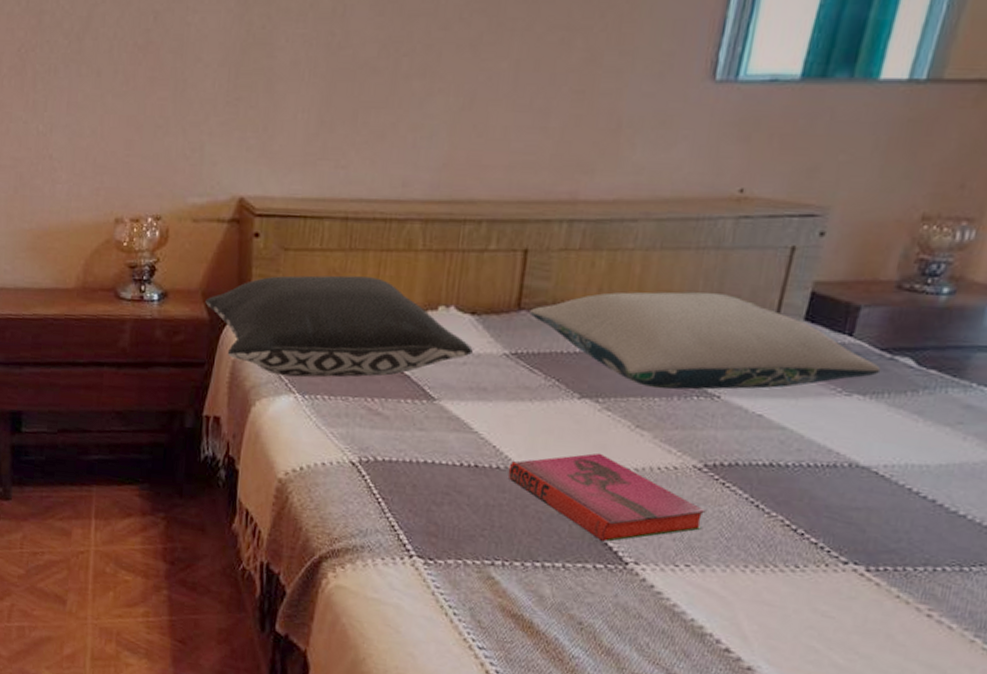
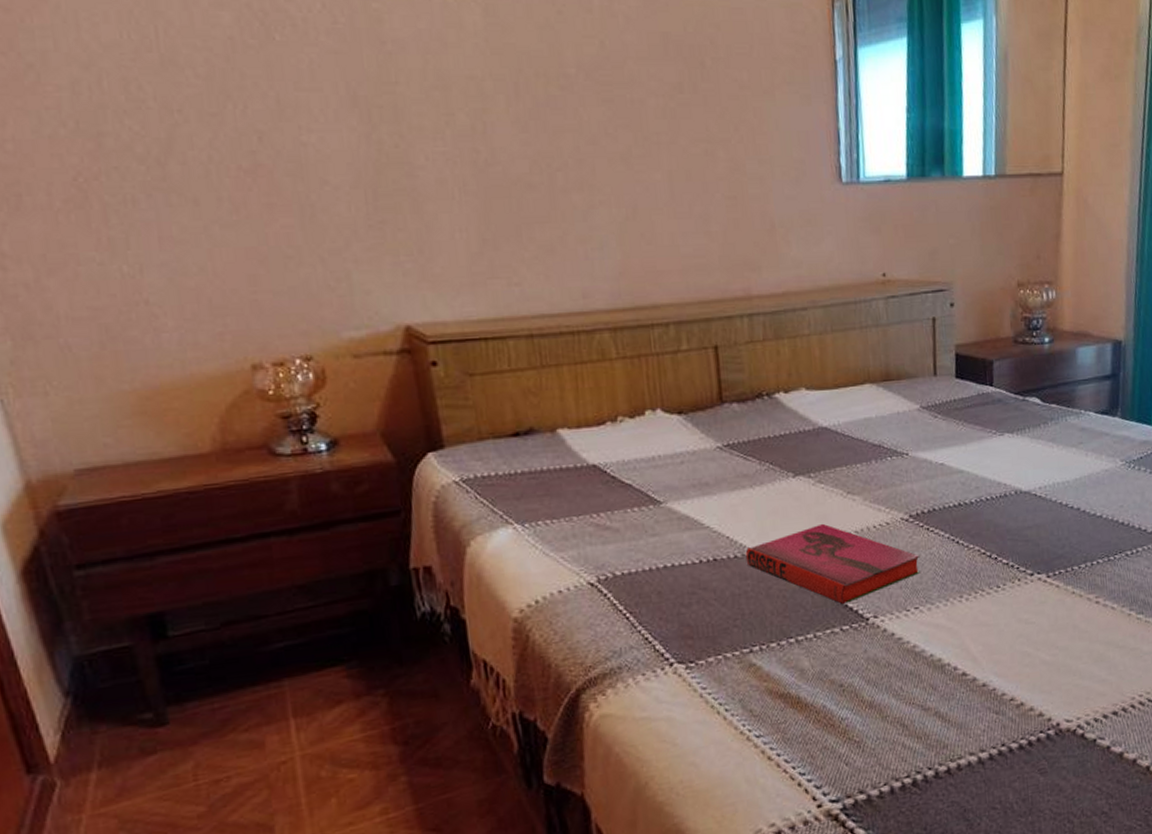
pillow: present [205,275,473,378] -> none [387,391,687,509]
pillow: present [530,292,881,390] -> none [732,364,1019,456]

